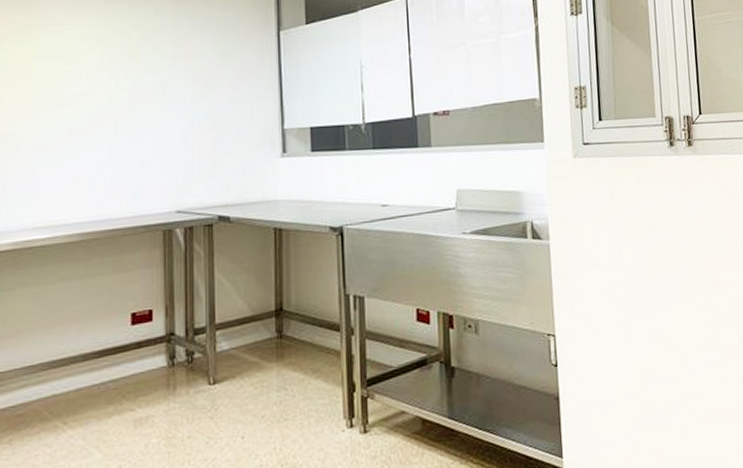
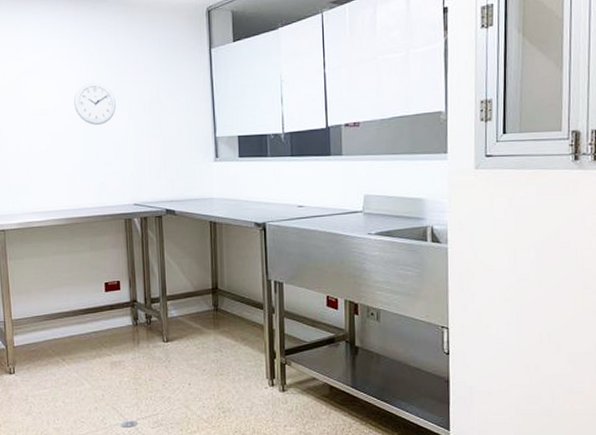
wall clock: none [102,67,158,117] -> present [73,82,116,125]

